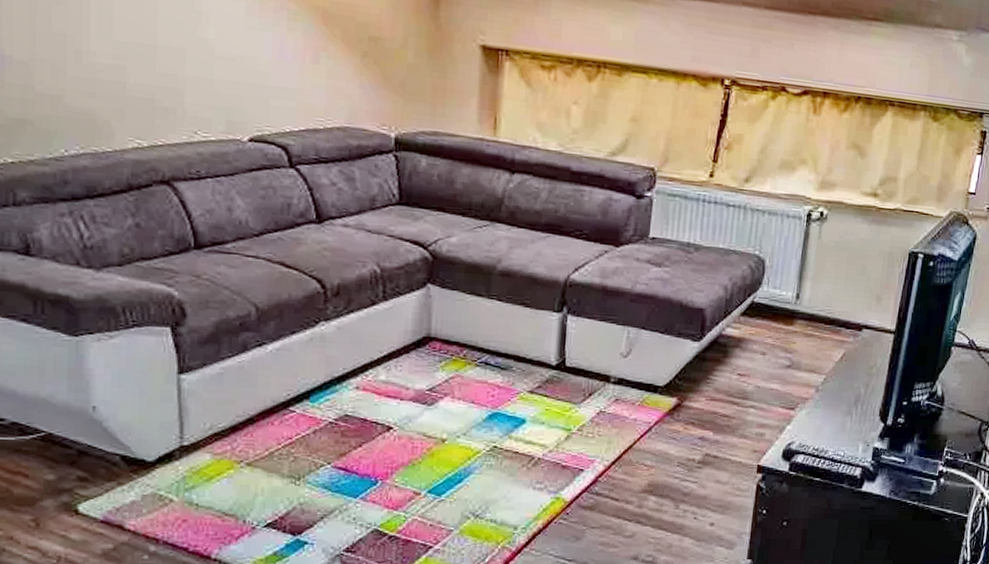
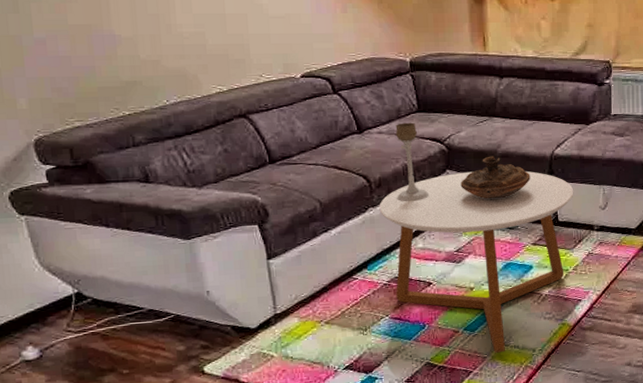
coffee table: none [333,289,590,527] -> present [379,171,574,353]
candle holder: none [358,216,402,319] -> present [395,122,430,201]
decorative bowl: none [443,272,536,329] -> present [460,156,530,199]

